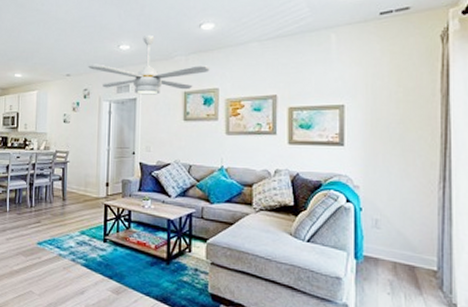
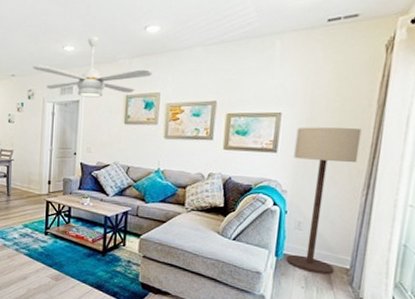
floor lamp: none [362,117,429,279] -> present [286,127,362,275]

